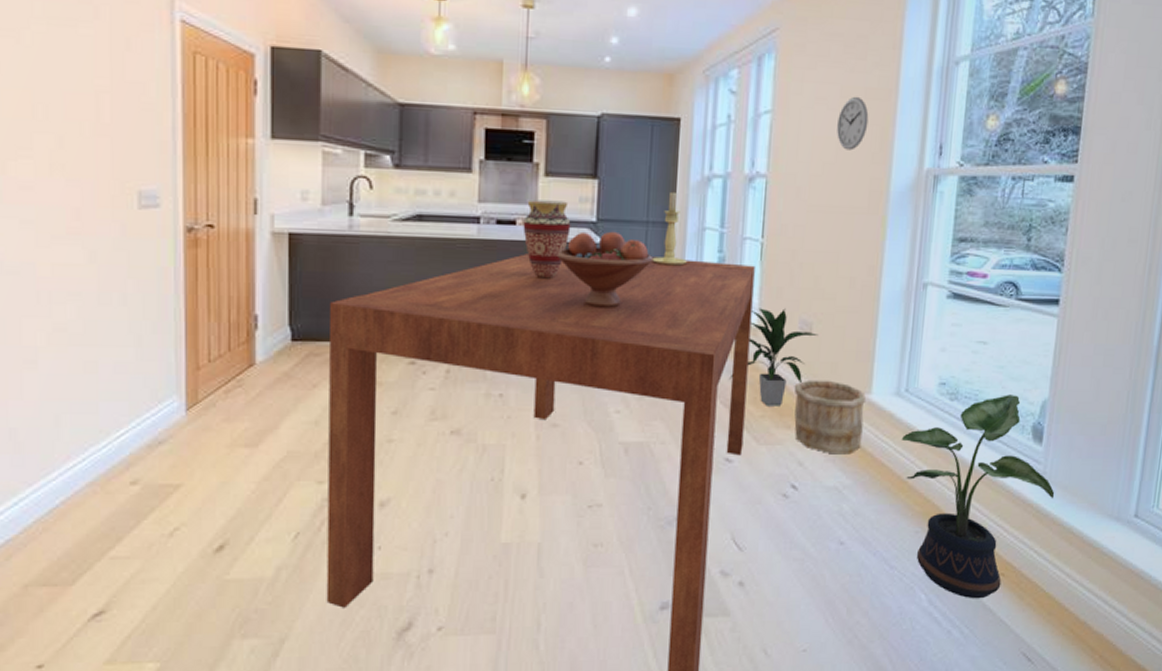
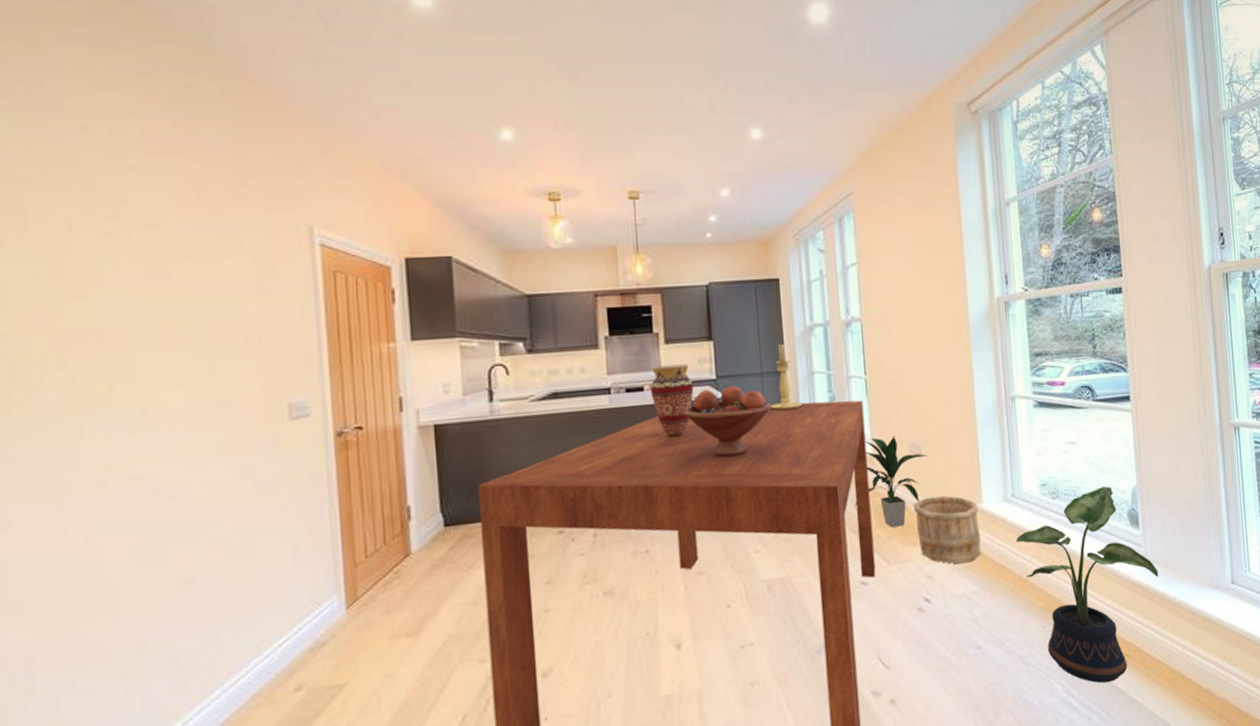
wall clock: present [837,96,869,151] -> none [915,242,942,289]

